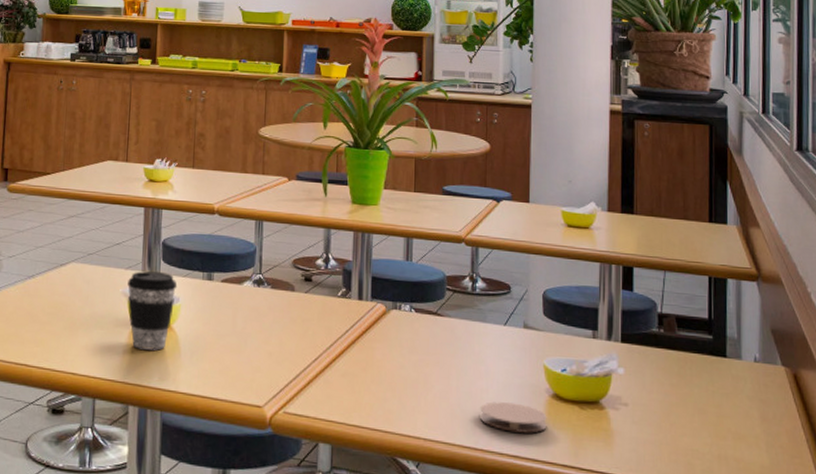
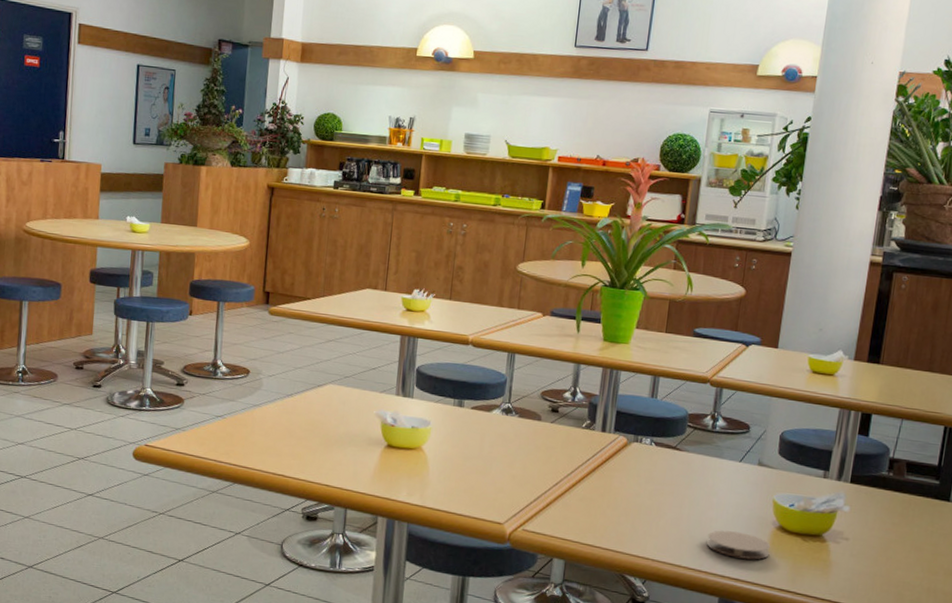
coffee cup: present [128,271,178,350] -> none [381,395,429,469]

